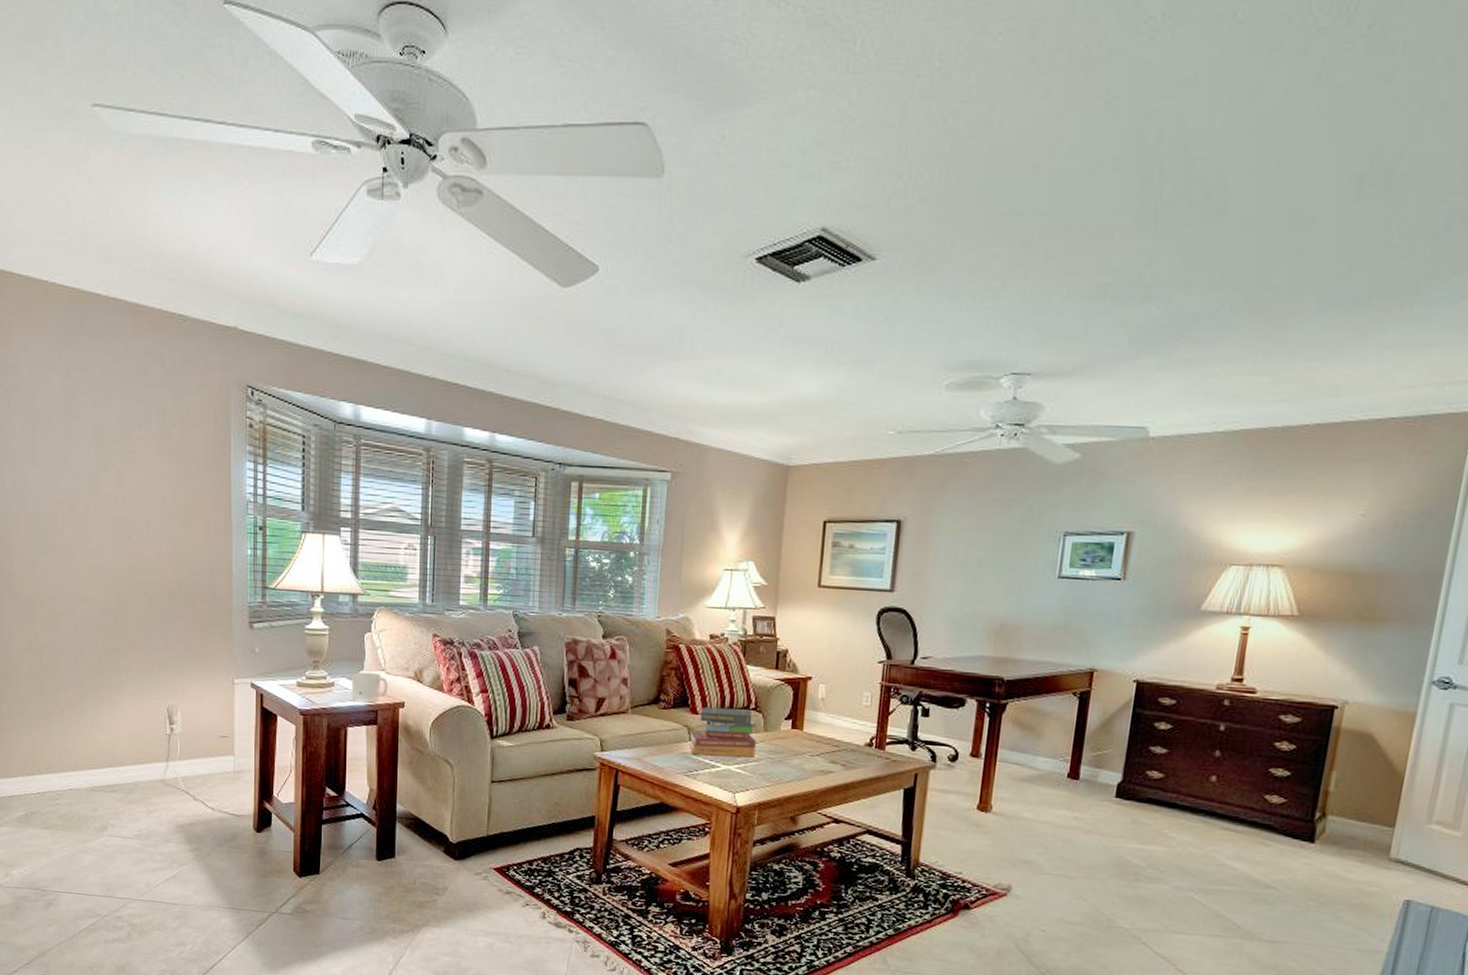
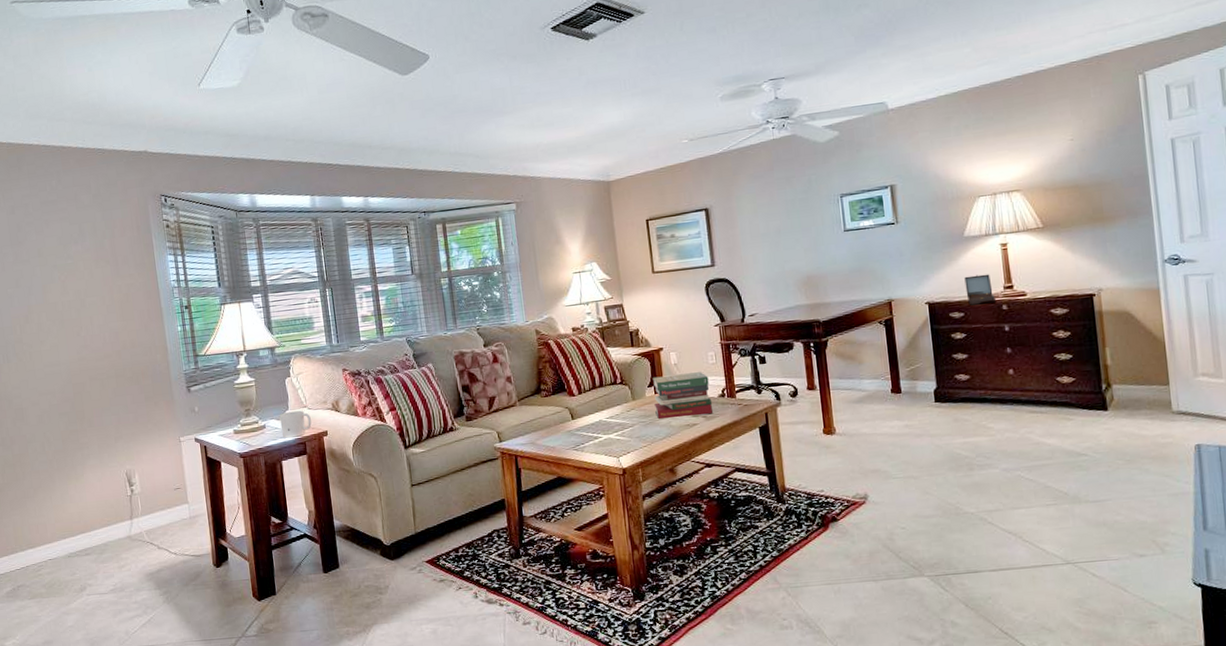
books: present [689,707,756,758] -> none [571,384,629,431]
books: none [787,709,858,764] -> present [653,372,713,420]
jewelry box: none [1184,658,1219,695] -> present [964,274,996,305]

